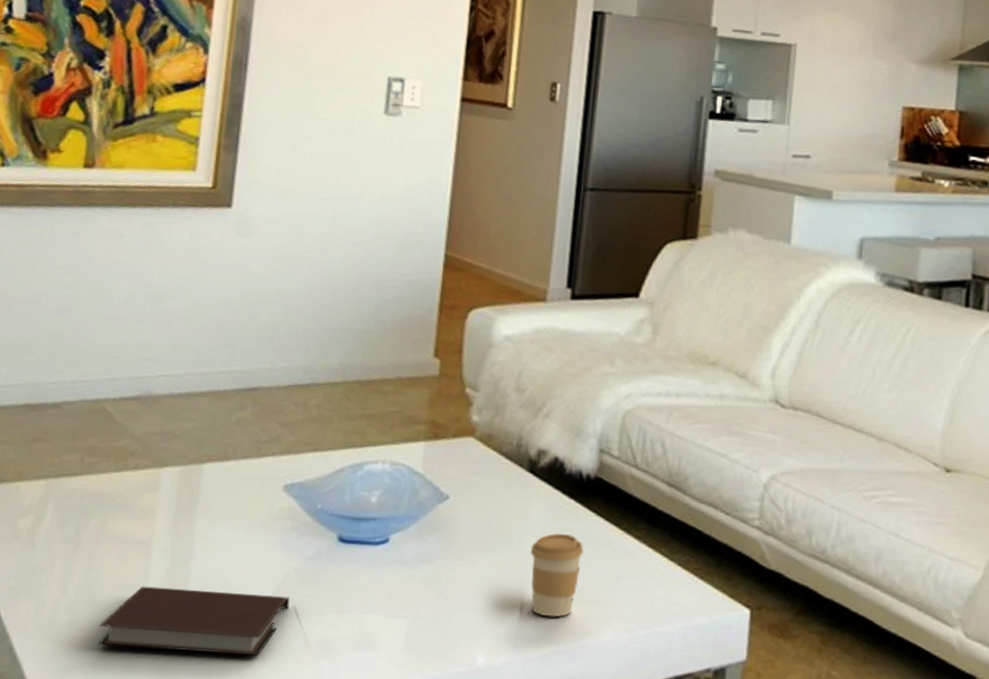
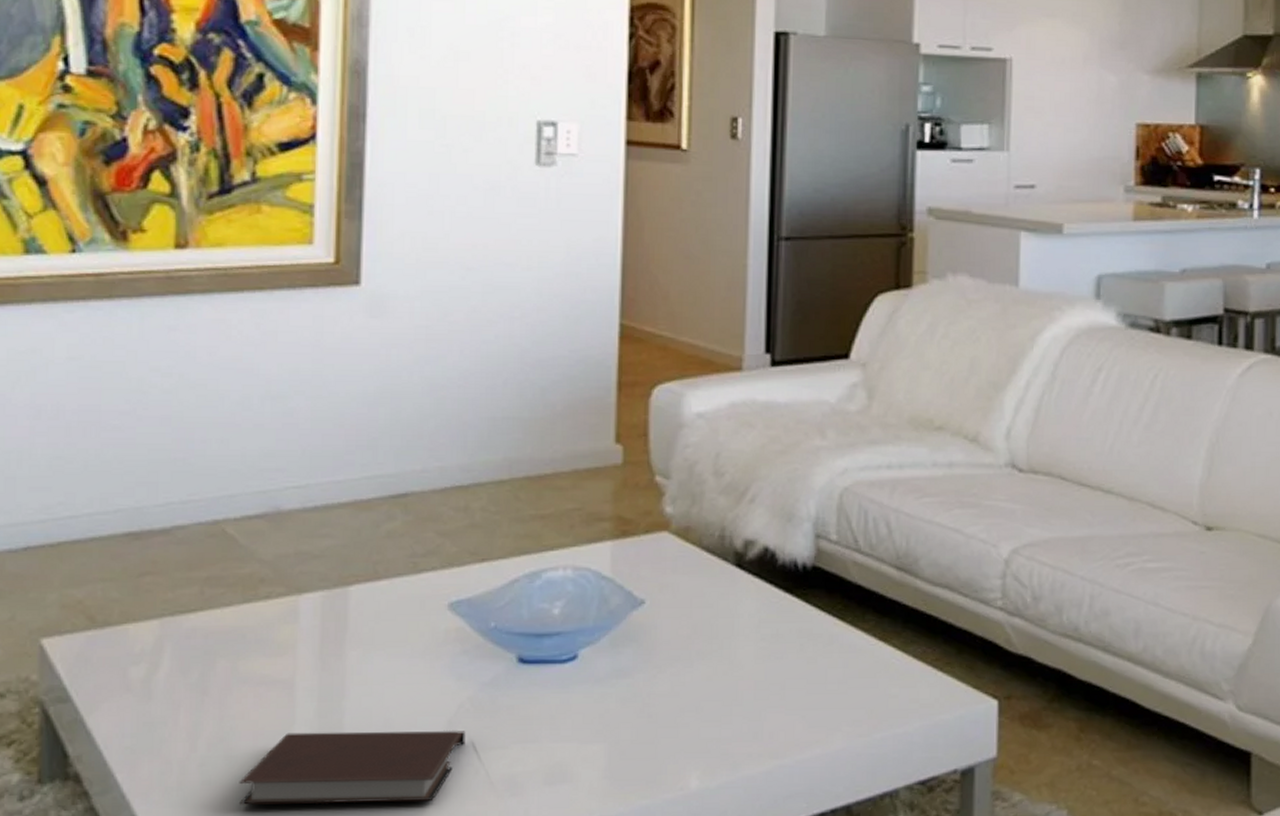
coffee cup: present [530,533,584,618] -> none [743,632,805,728]

